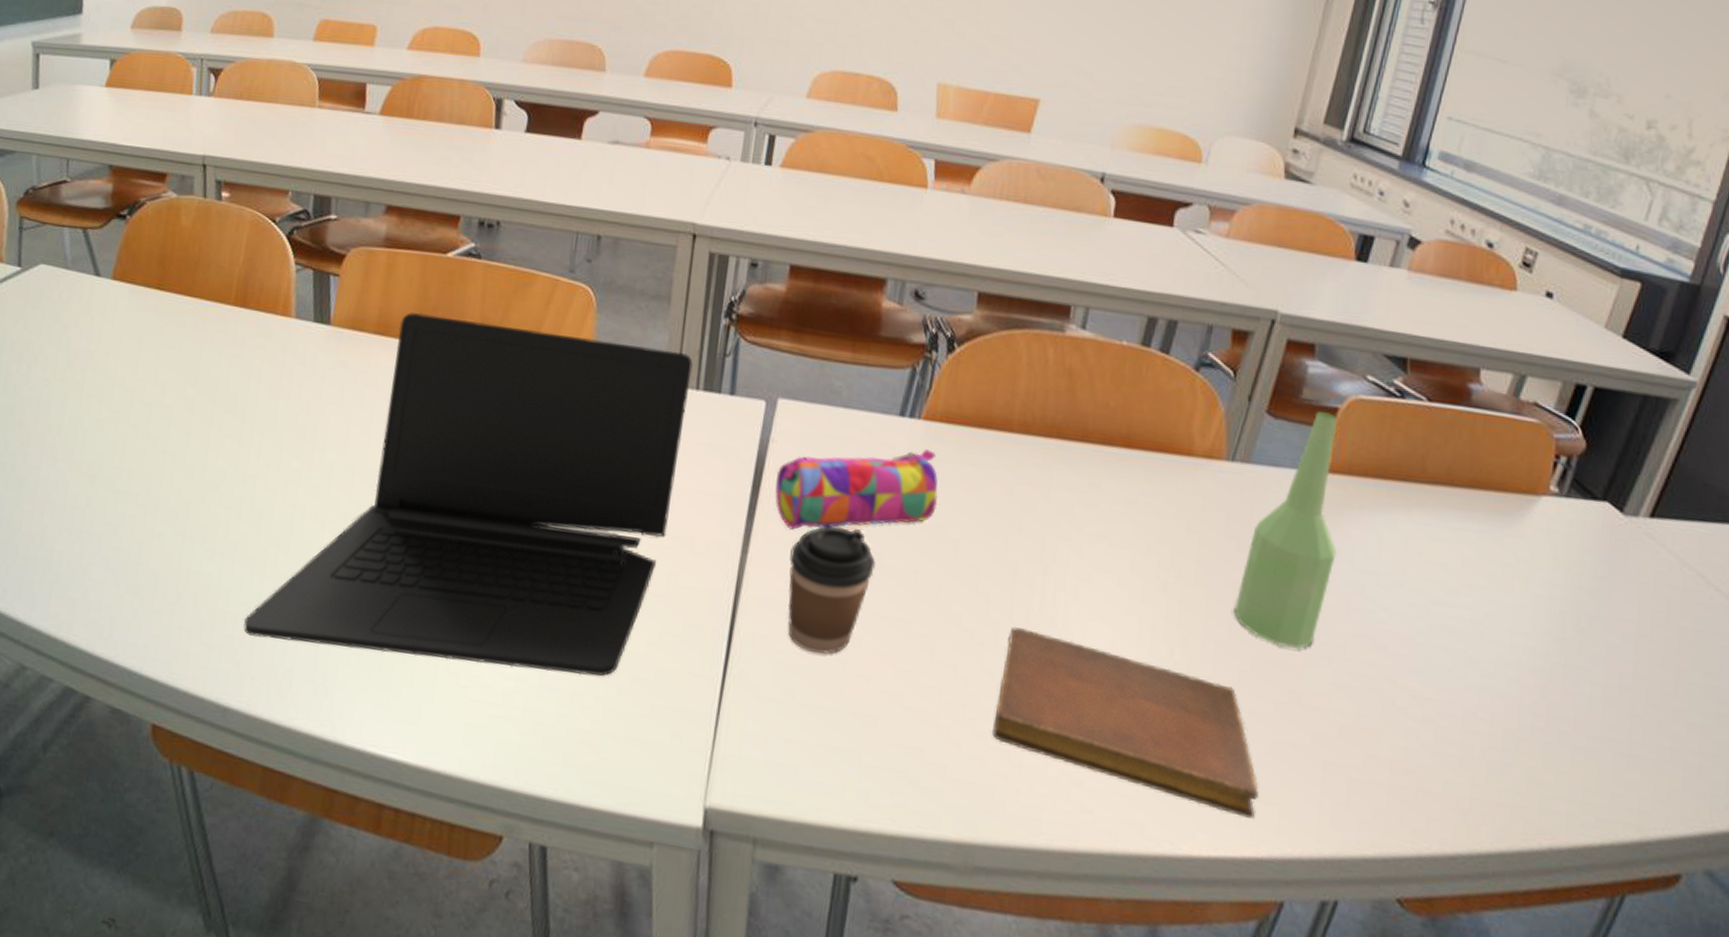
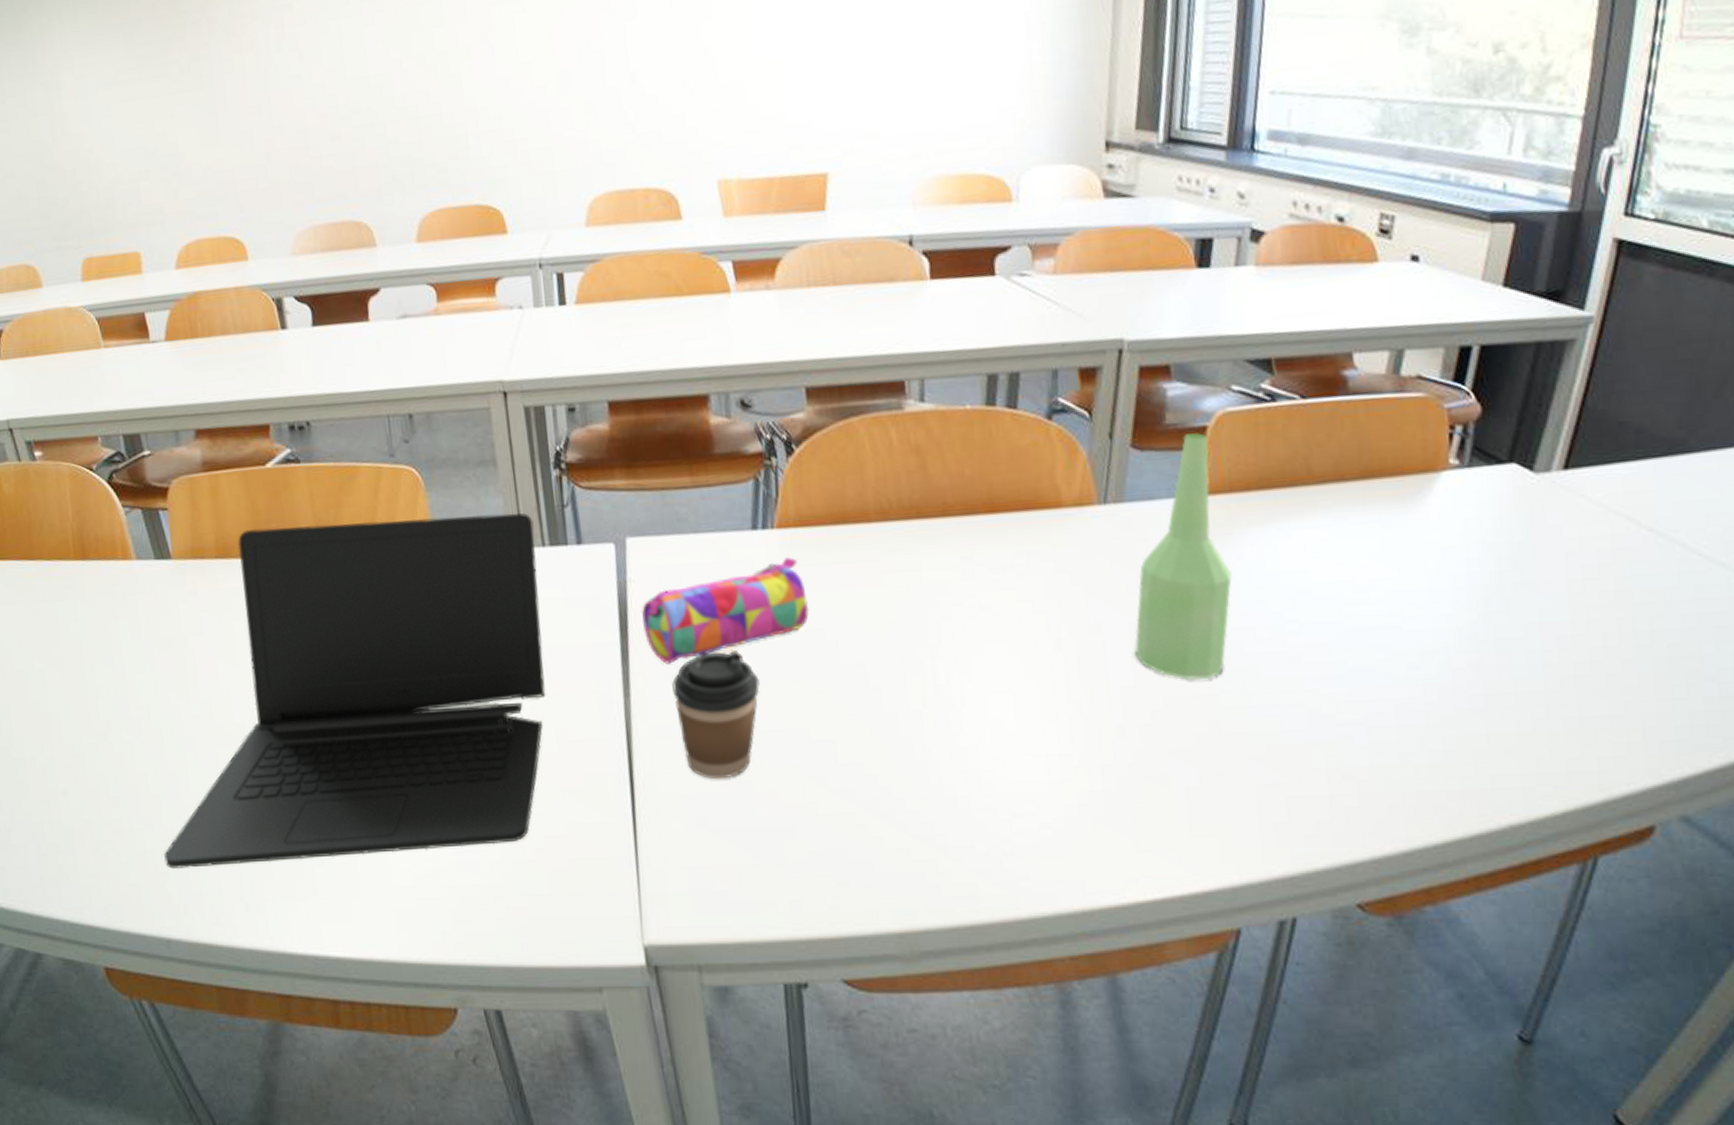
notebook: present [992,627,1259,819] -> none [909,714,1195,855]

